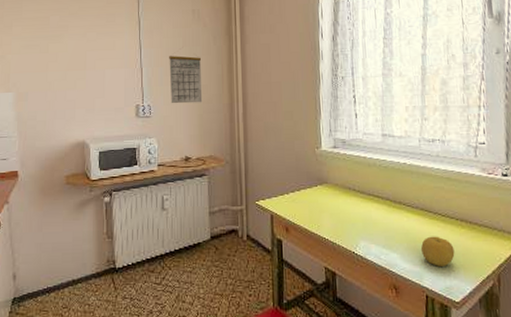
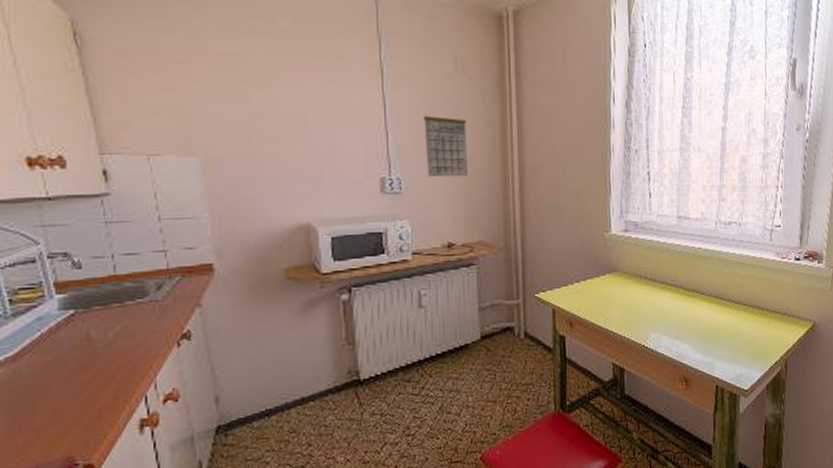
fruit: present [420,236,455,266] -> none [712,324,746,355]

